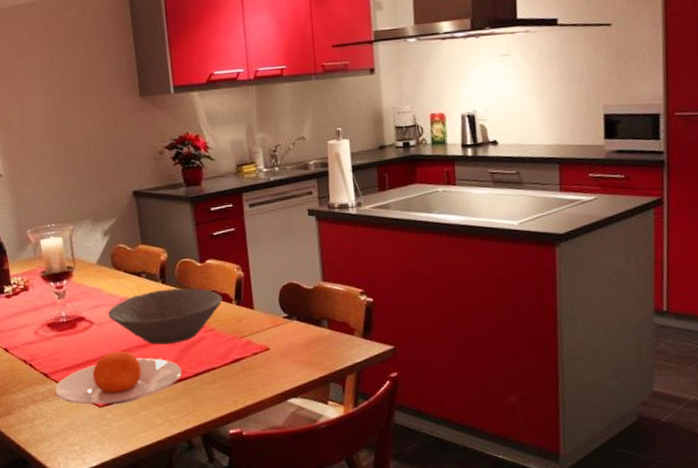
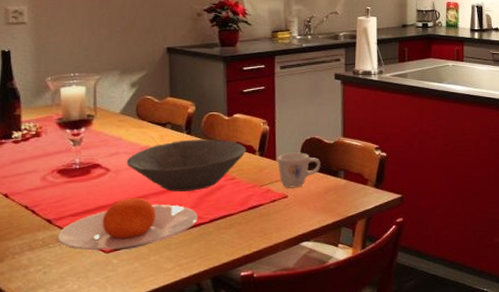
mug: none [255,300,302,340] -> present [277,152,321,188]

